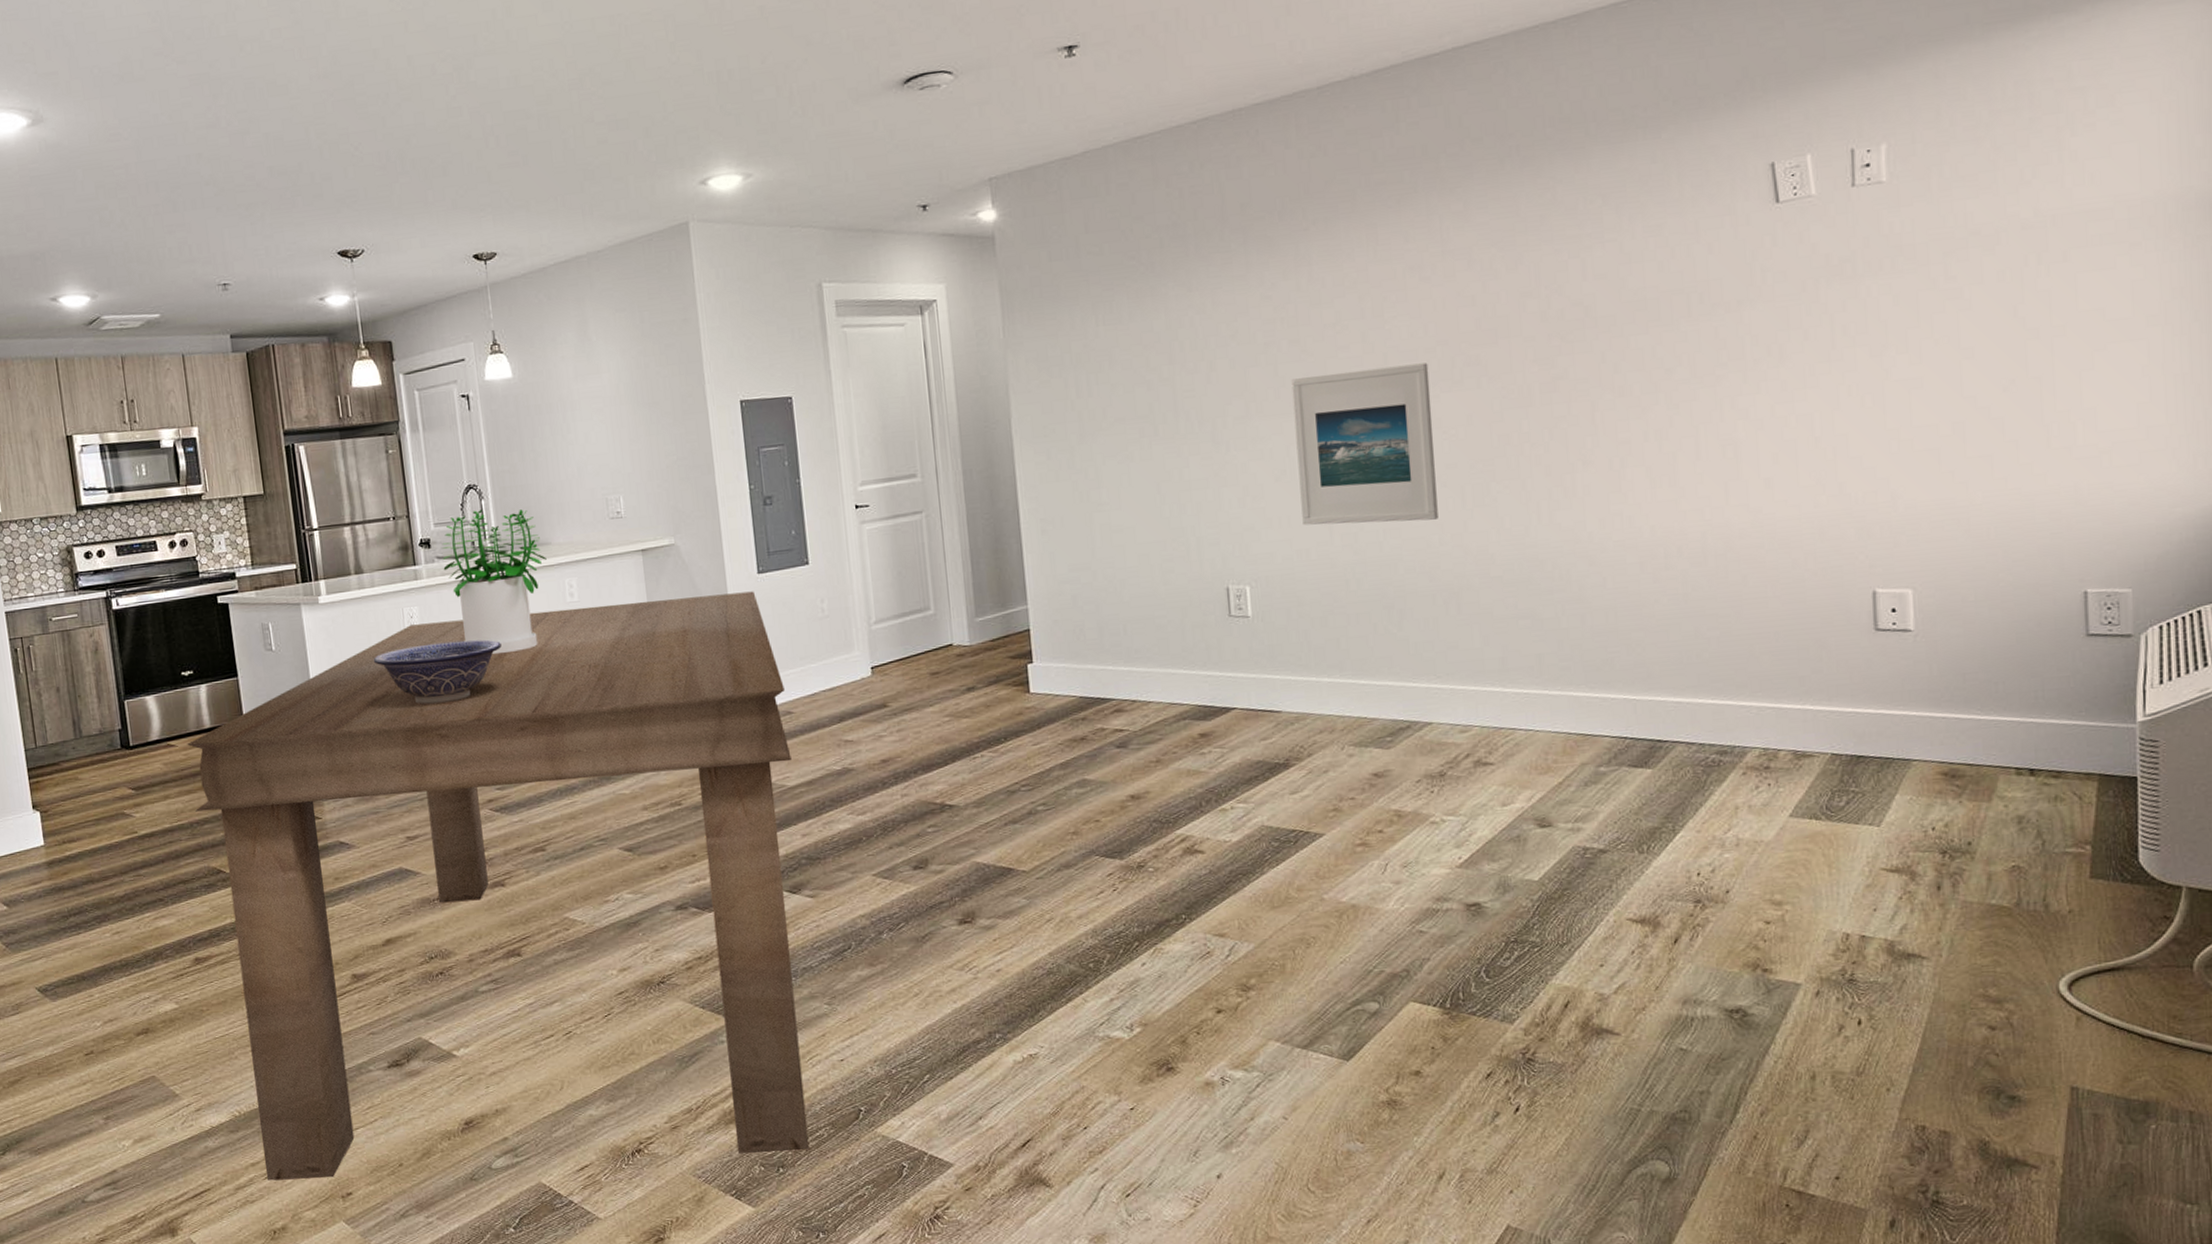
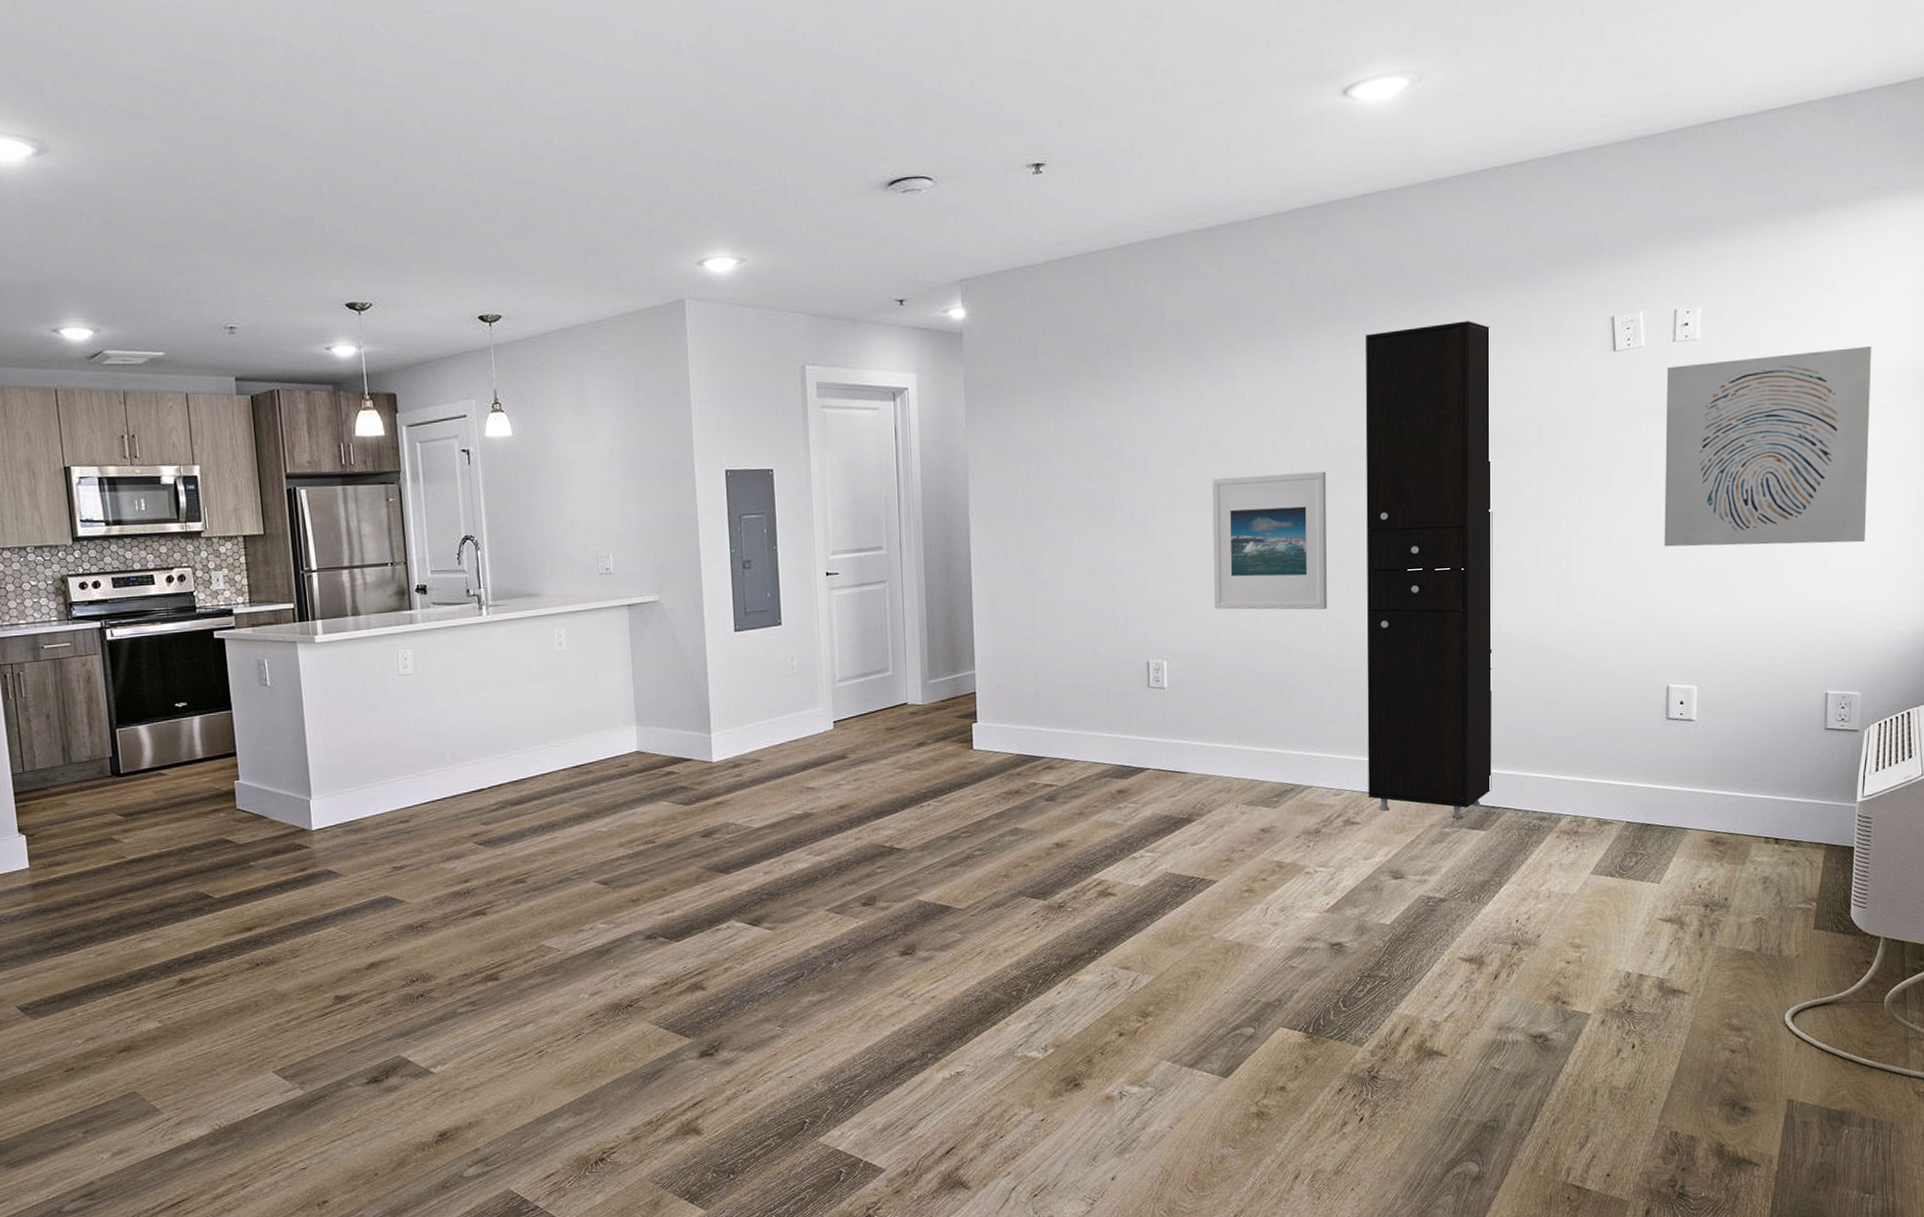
dining table: present [187,591,810,1181] -> none [178,647,758,1190]
decorative bowl: present [373,639,502,705] -> none [366,682,491,743]
potted plant: present [442,509,547,655] -> none [437,560,538,698]
cabinet: none [1466,180,1656,756] -> present [1365,321,1493,819]
wall art: none [1847,173,2124,427] -> present [1664,345,1871,547]

